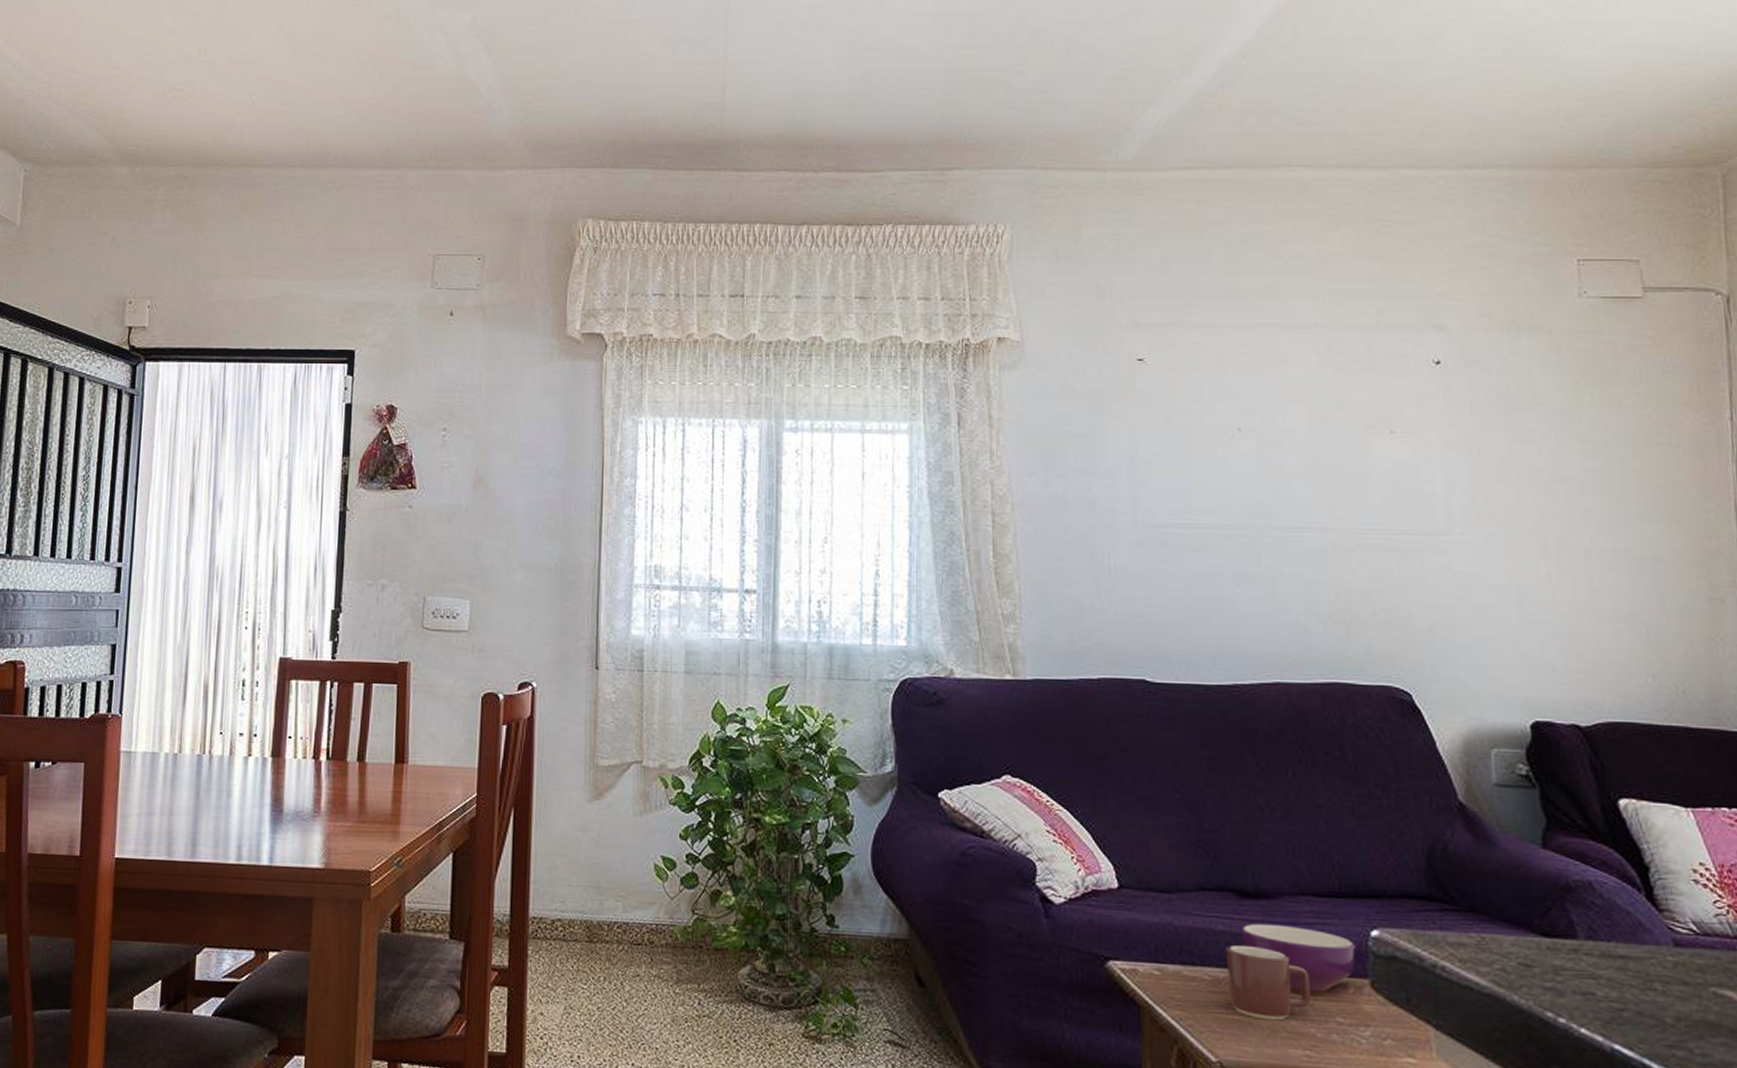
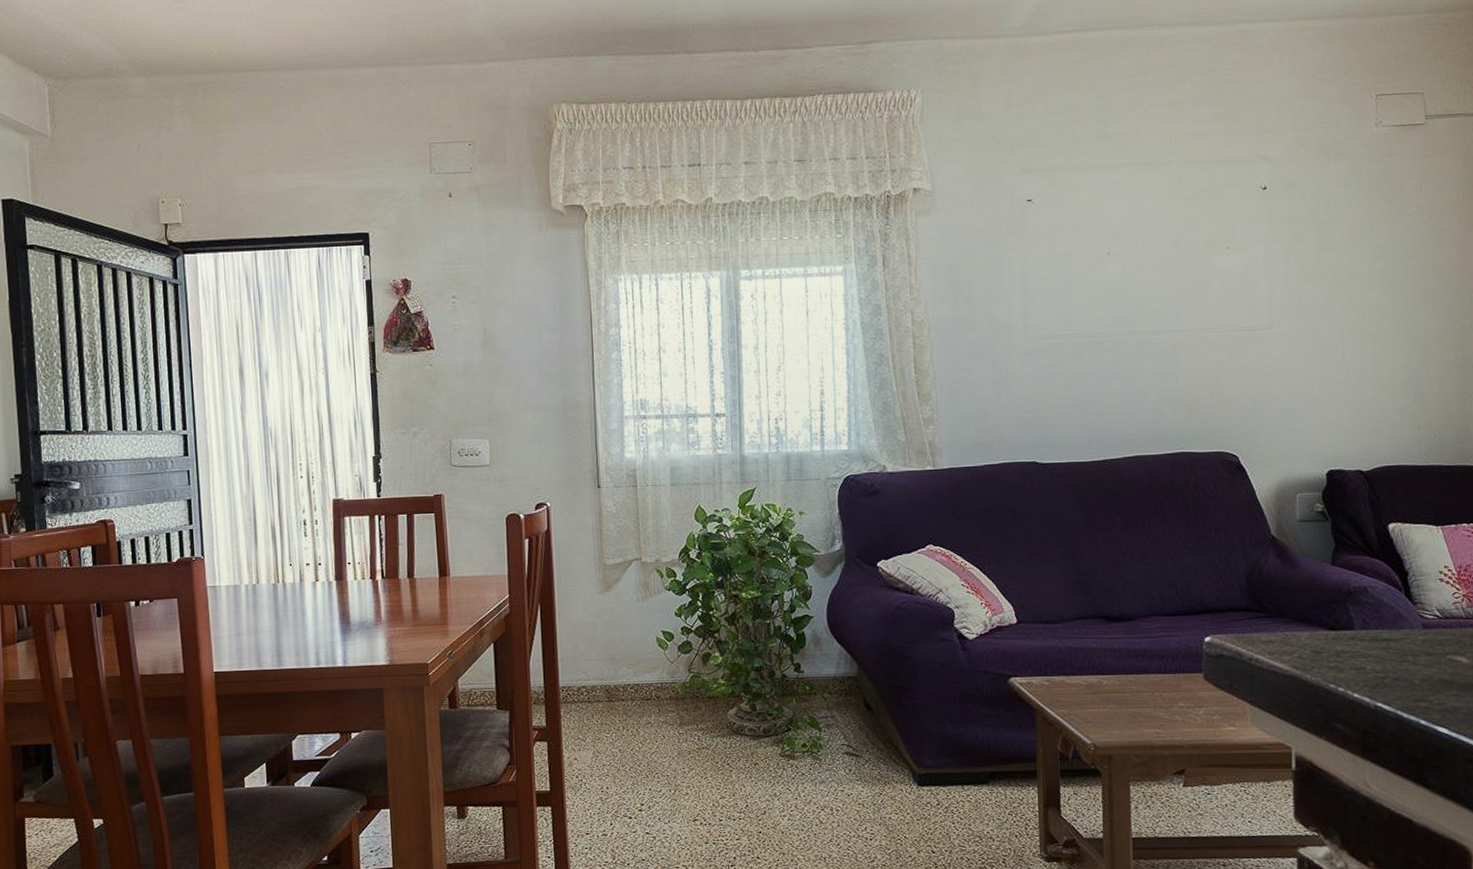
mug: present [1226,944,1310,1021] -> none [1098,656,1160,710]
bowl: present [1241,923,1356,997] -> none [1109,639,1194,690]

